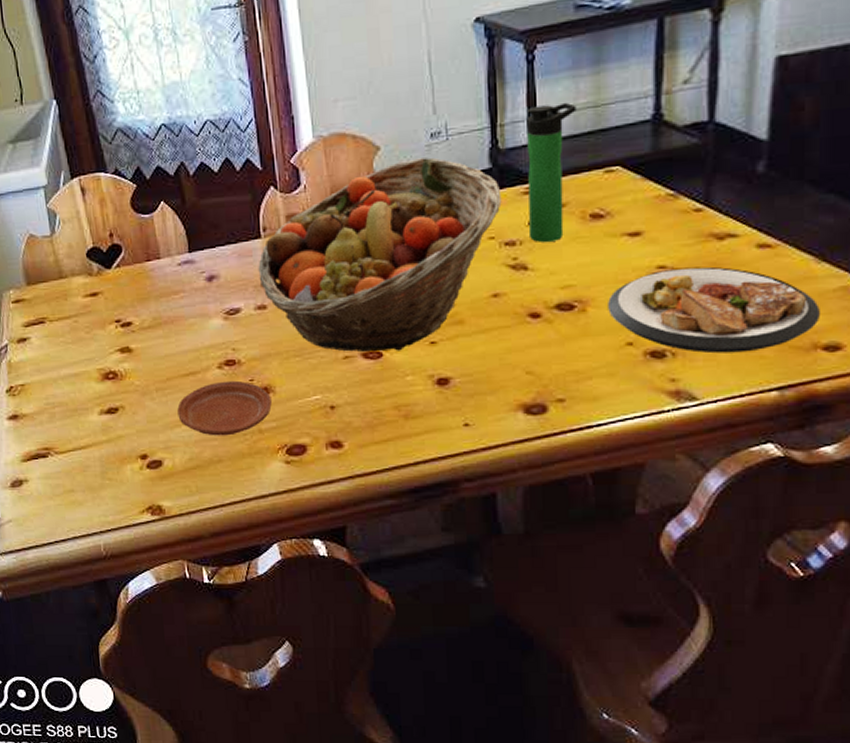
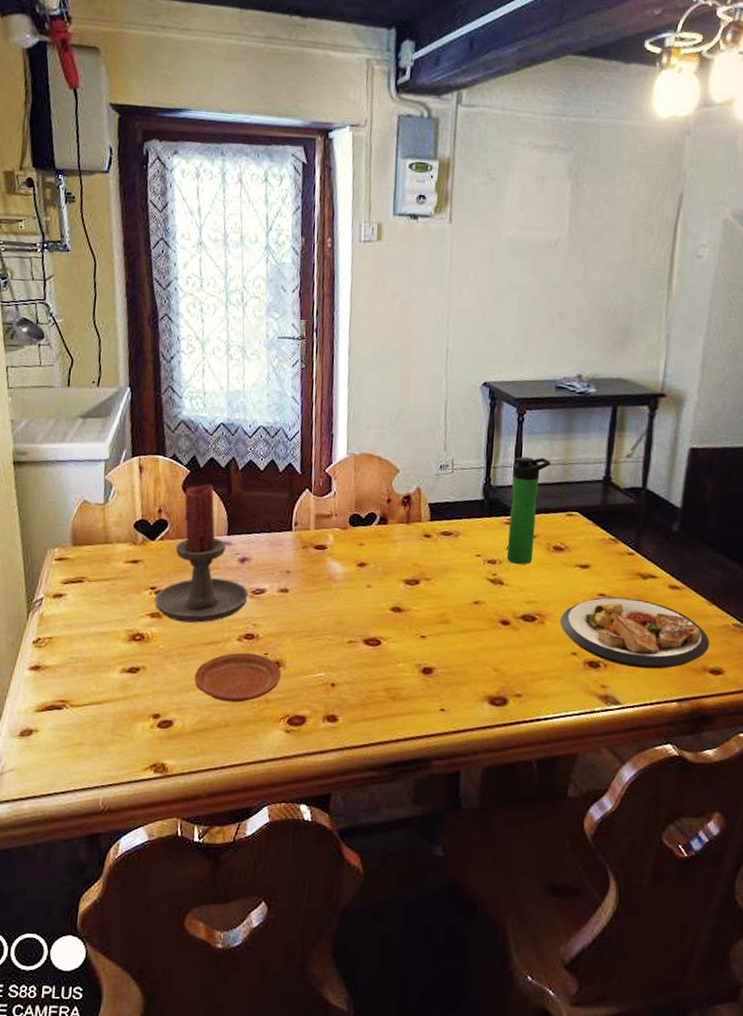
candle holder: none [120,197,222,355] -> present [154,484,248,623]
fruit basket: present [258,157,502,352] -> none [285,483,489,641]

